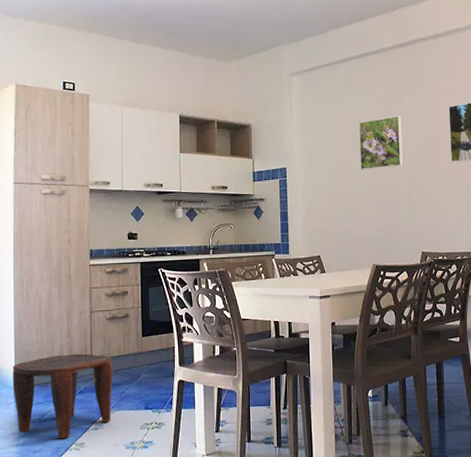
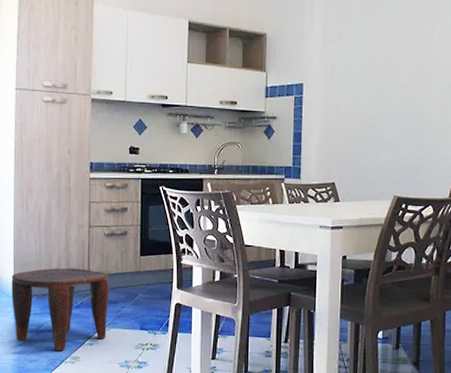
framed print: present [358,116,403,170] -> none [388,28,441,90]

